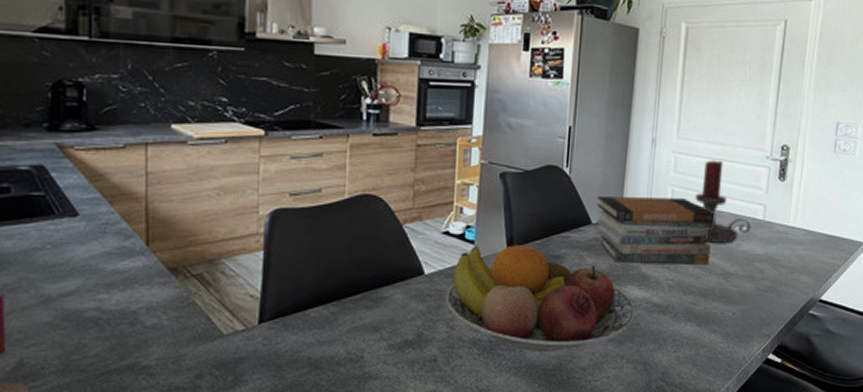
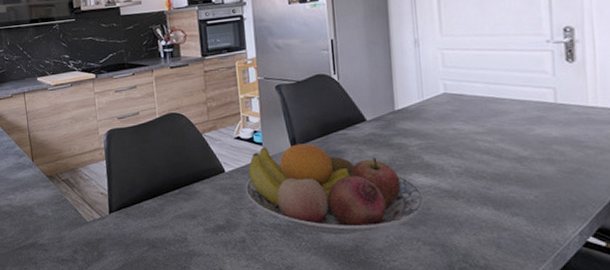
book stack: present [596,196,714,265] -> none [367,90,498,154]
candle holder: present [695,160,751,243] -> none [470,50,542,129]

